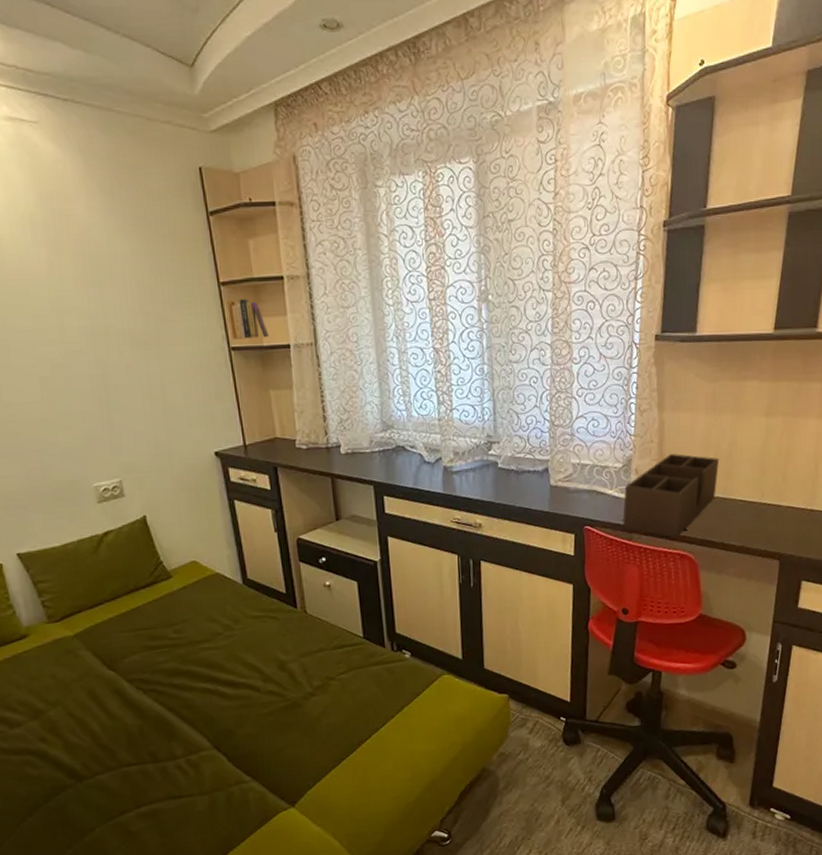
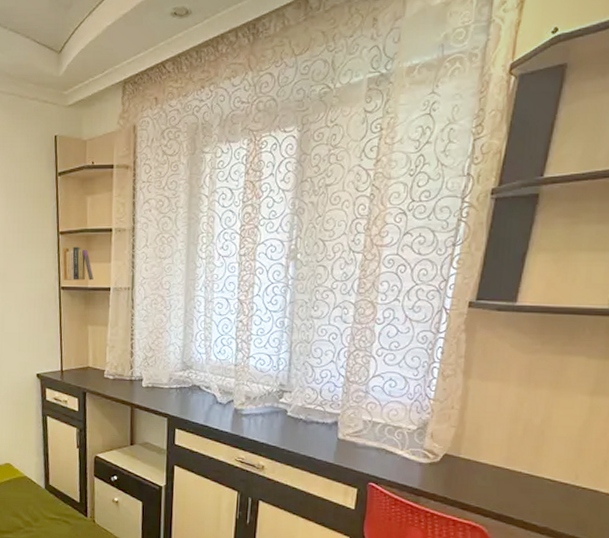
desk organizer: present [622,454,720,539] -> none [409,423,529,509]

